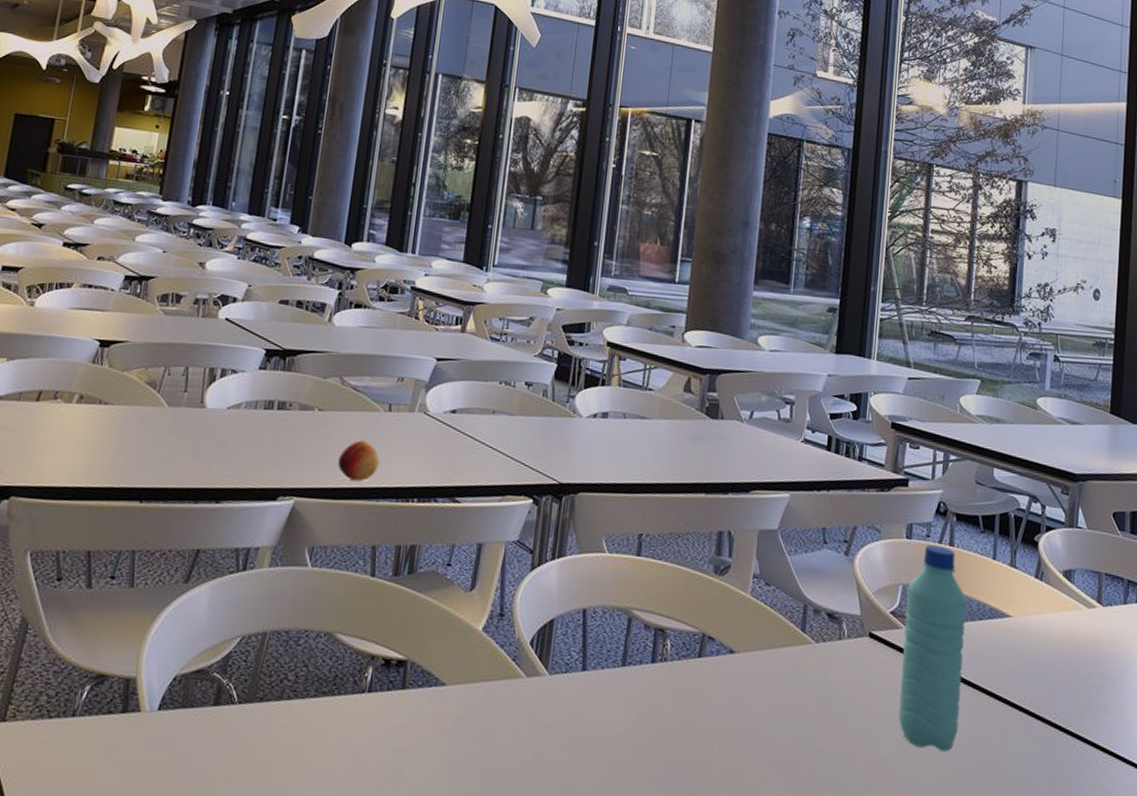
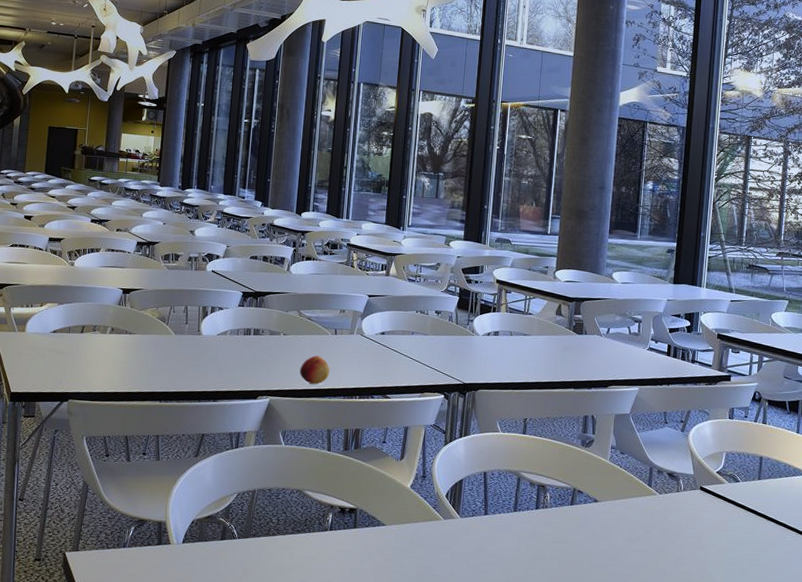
water bottle: present [898,544,967,752] -> none [722,423,776,571]

